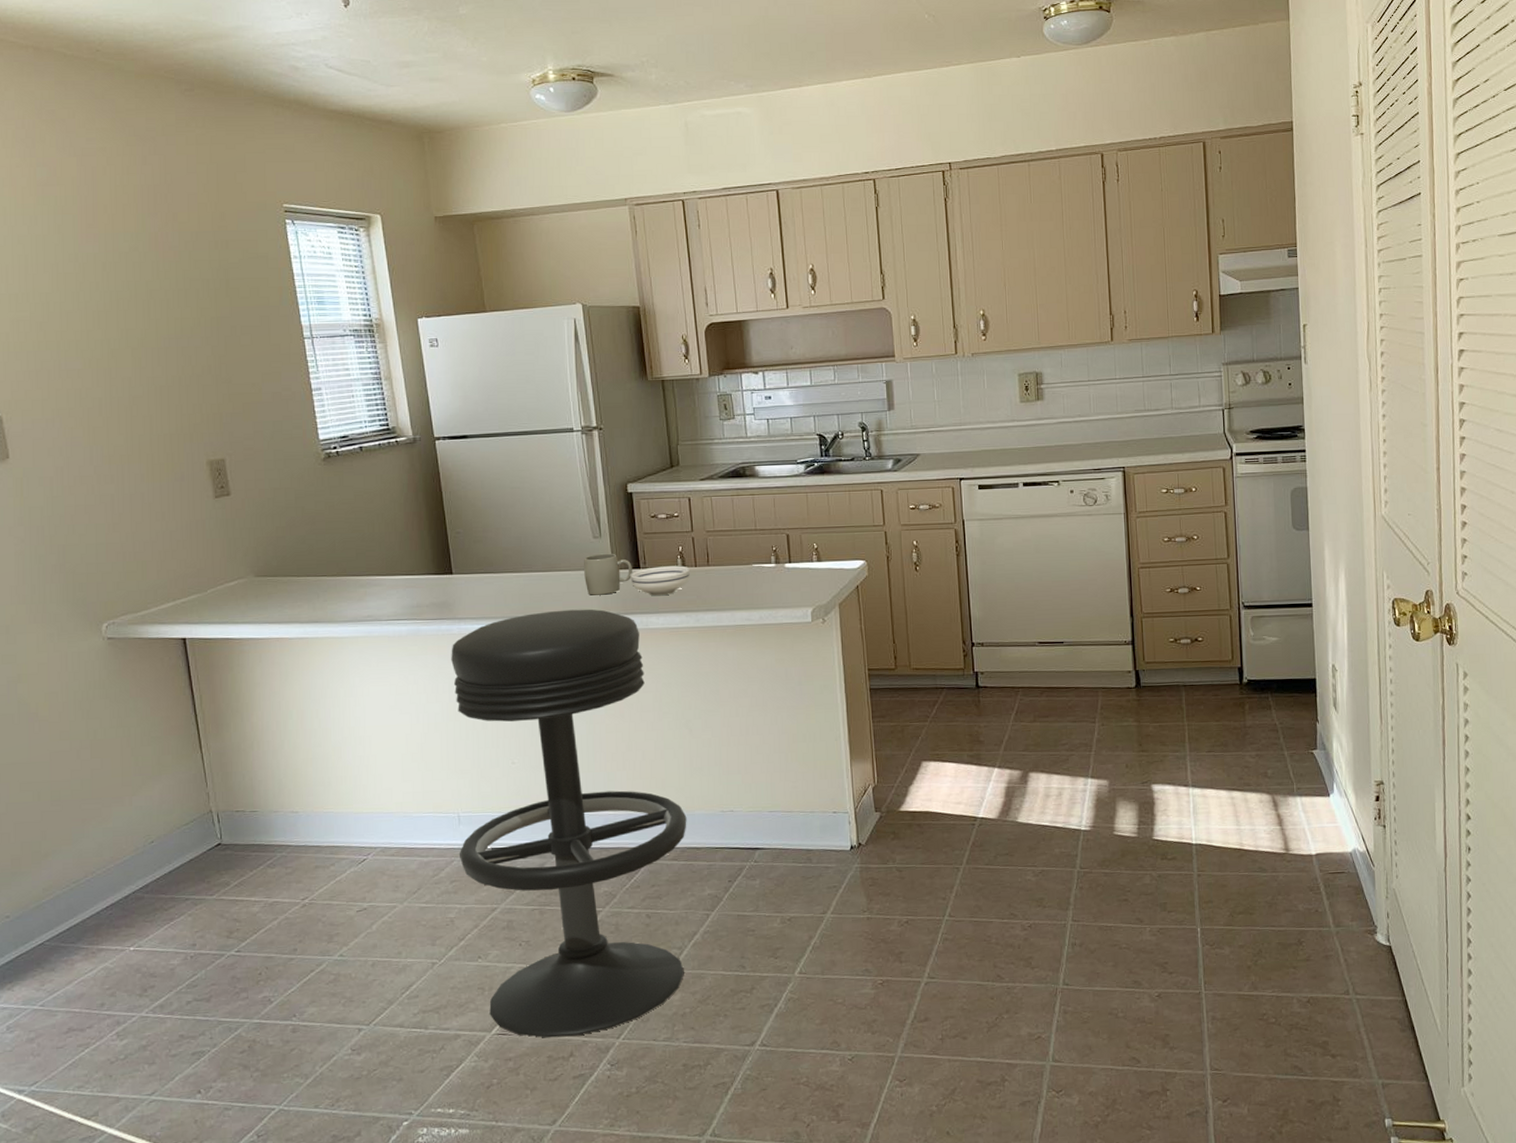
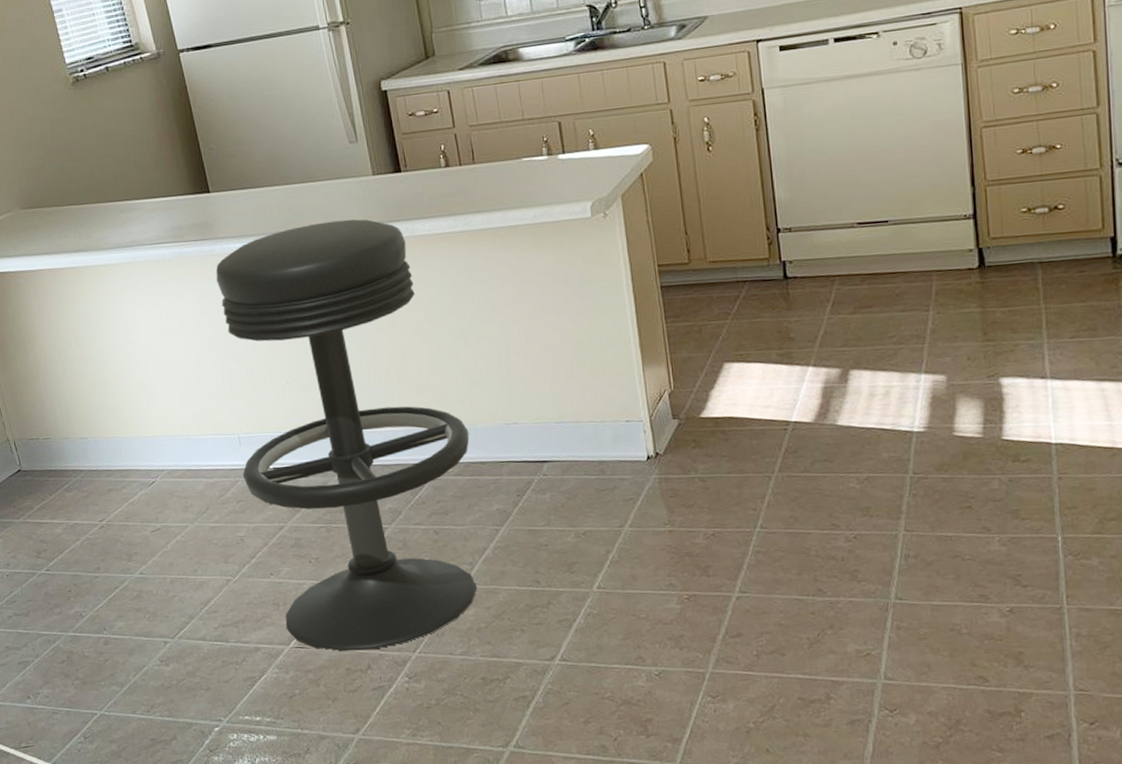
mug: present [583,553,632,595] -> none [341,157,393,205]
bowl: present [630,565,690,596] -> none [391,165,455,201]

